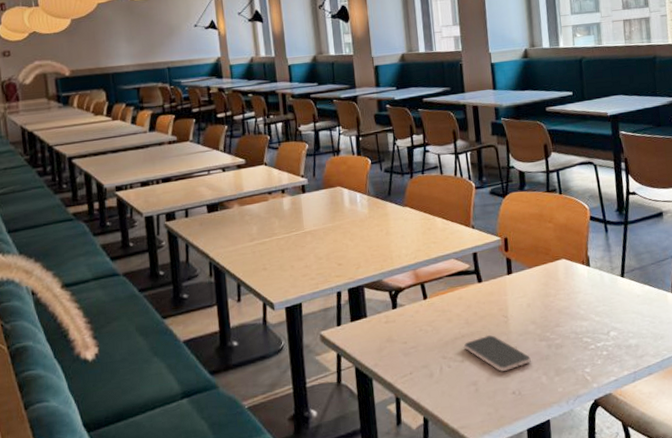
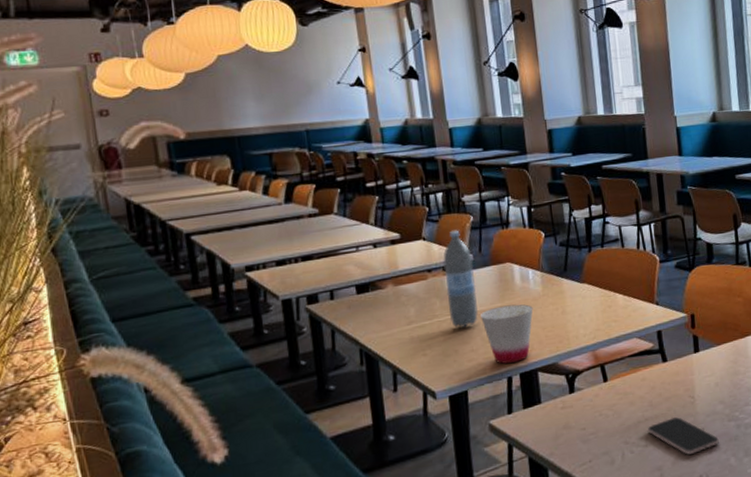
water bottle: none [282,156,312,246] -> present [443,230,479,328]
cup: none [314,225,361,280] -> present [480,304,533,364]

